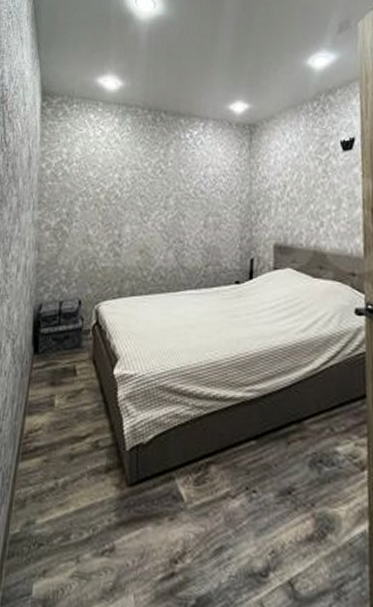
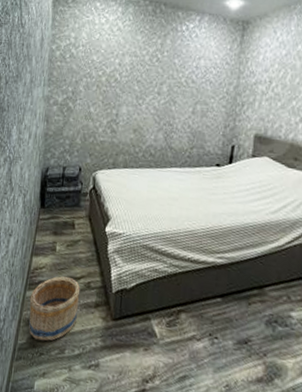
basket: none [22,437,87,527] -> present [28,276,81,341]

